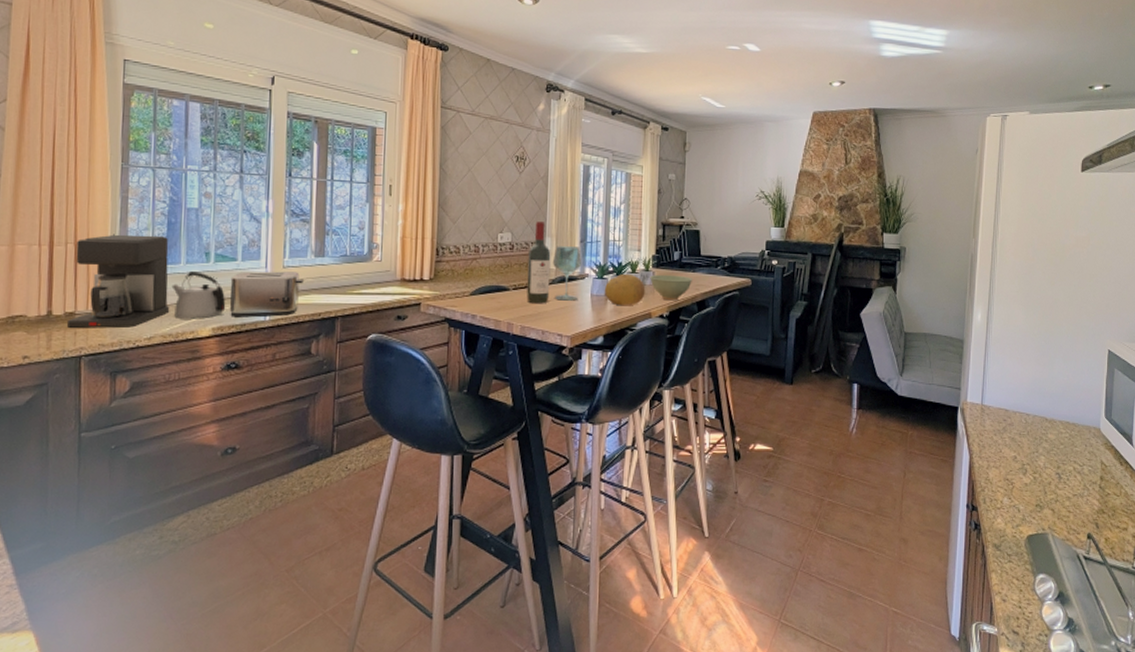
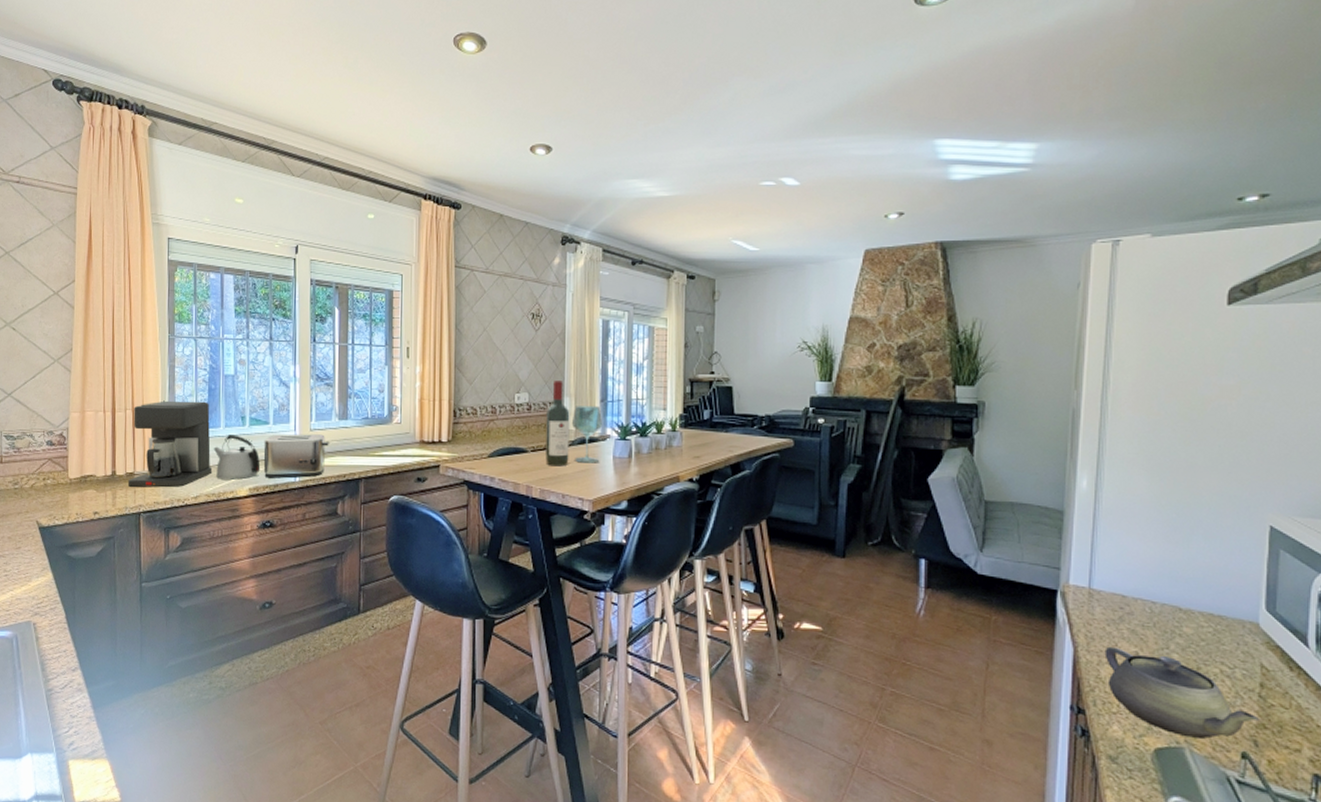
fruit: present [605,273,646,306] -> none [628,434,673,469]
bowl: present [650,274,692,301] -> none [677,435,725,464]
teapot: none [992,453,1100,524] -> present [1104,646,1260,739]

